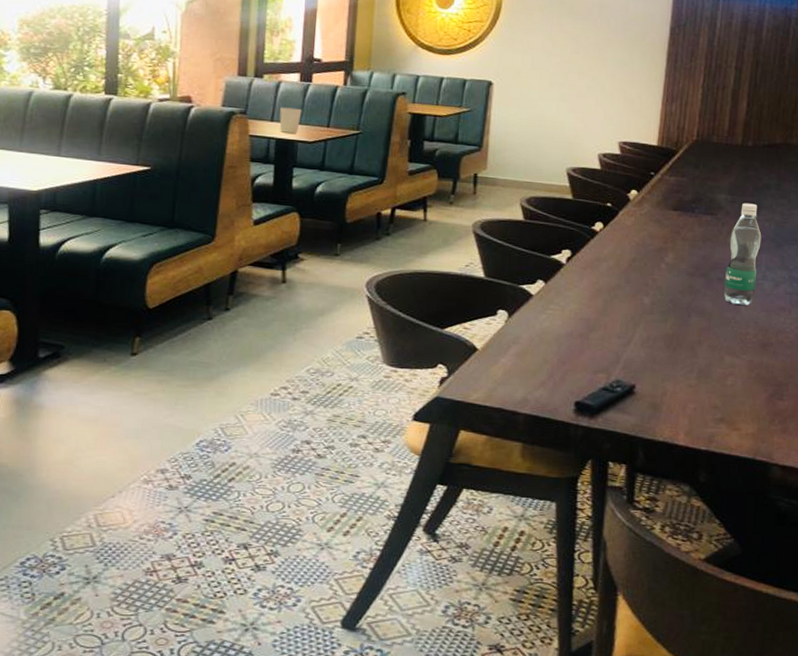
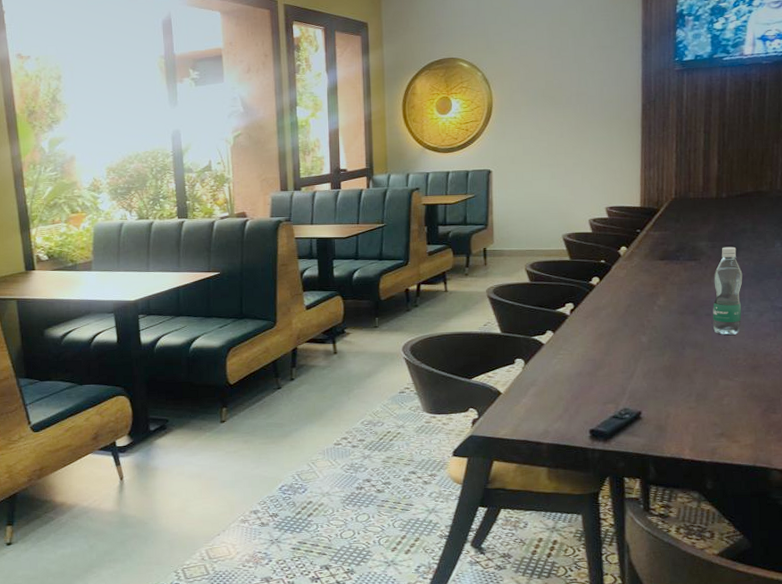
dixie cup: present [279,107,302,134] -> none [317,211,335,232]

